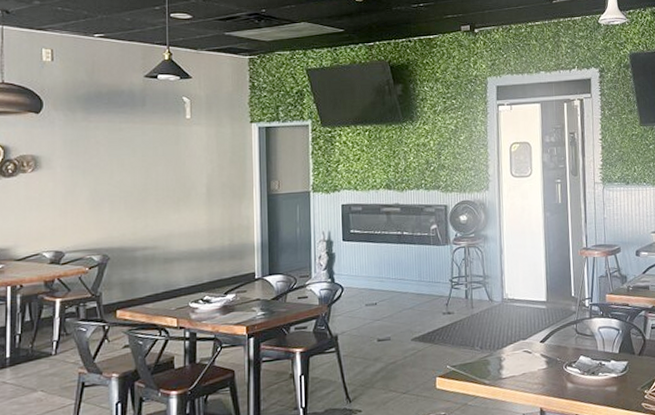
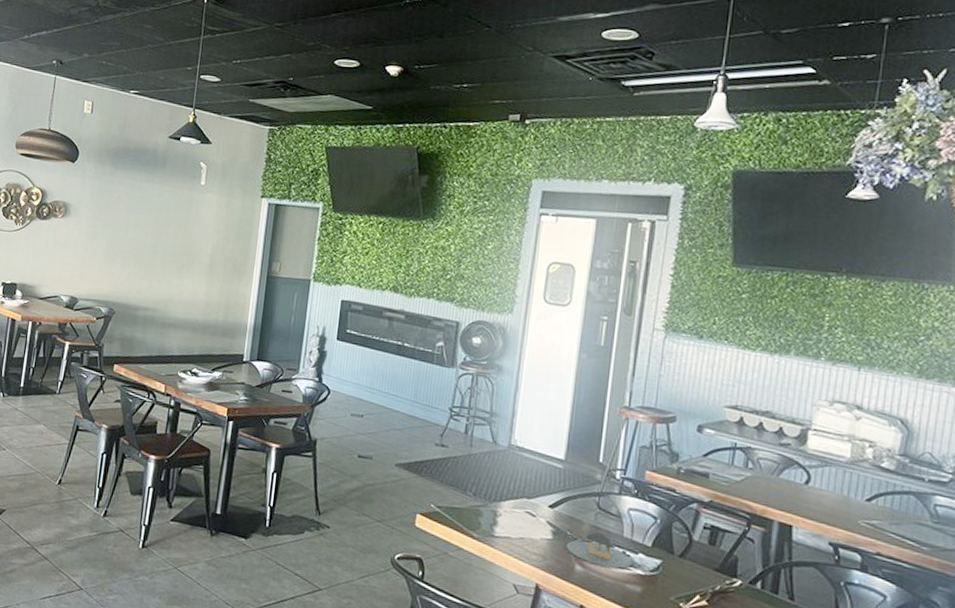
napkin holder: none [558,352,608,379] -> present [566,532,632,569]

